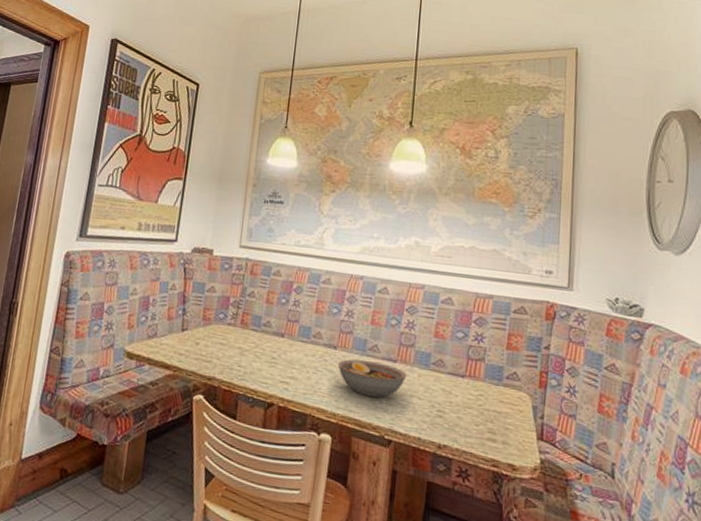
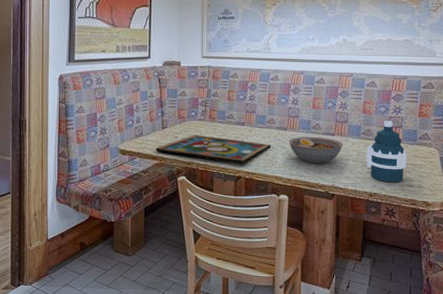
framed painting: none [169,342,315,387] -> present [155,135,271,164]
water bottle: none [435,350,489,434] -> present [366,121,406,183]

